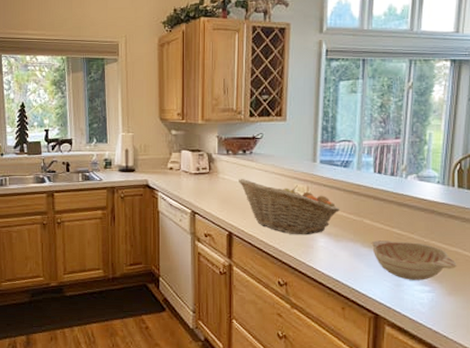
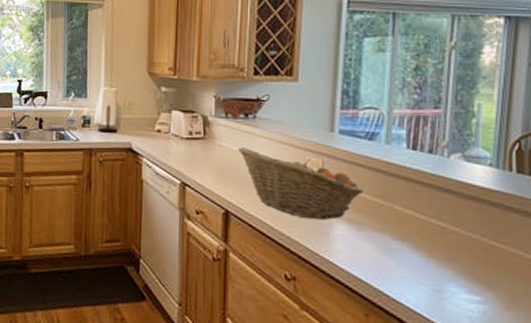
decorative bowl: present [371,240,457,281] -> none [403,232,517,288]

